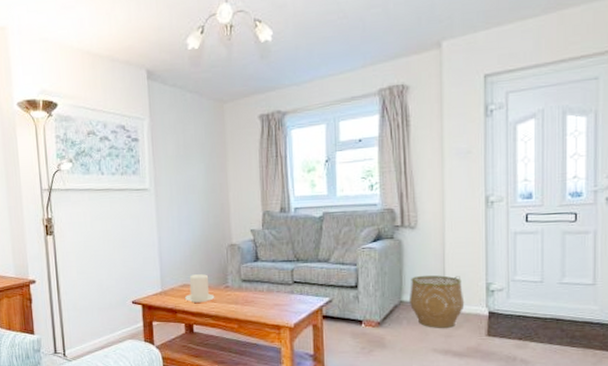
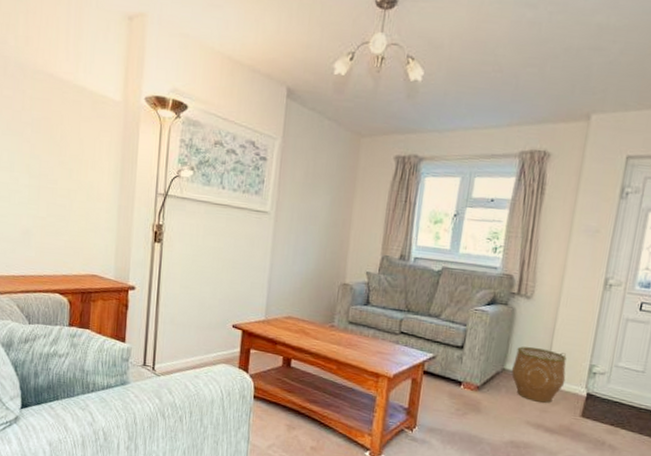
candle: present [184,274,215,303] -> none [287,308,319,339]

